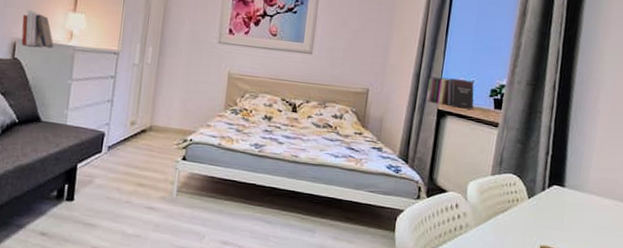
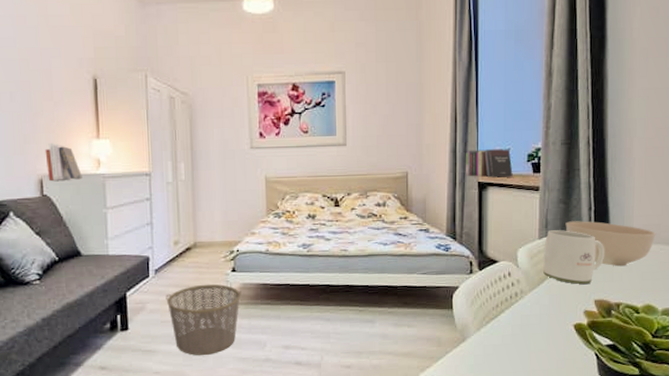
basket: none [114,167,190,238] -> present [166,284,243,355]
mug: none [491,168,558,228] -> present [543,230,605,284]
bowl: none [519,162,612,217] -> present [565,221,656,267]

